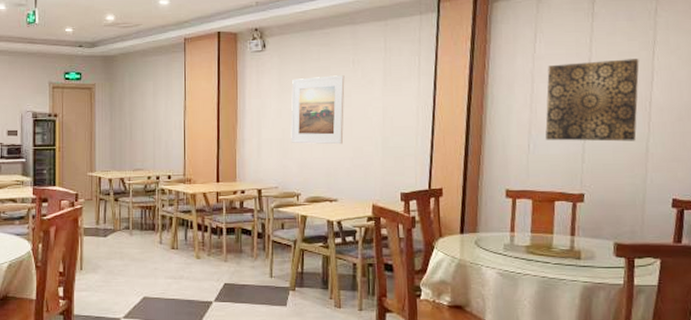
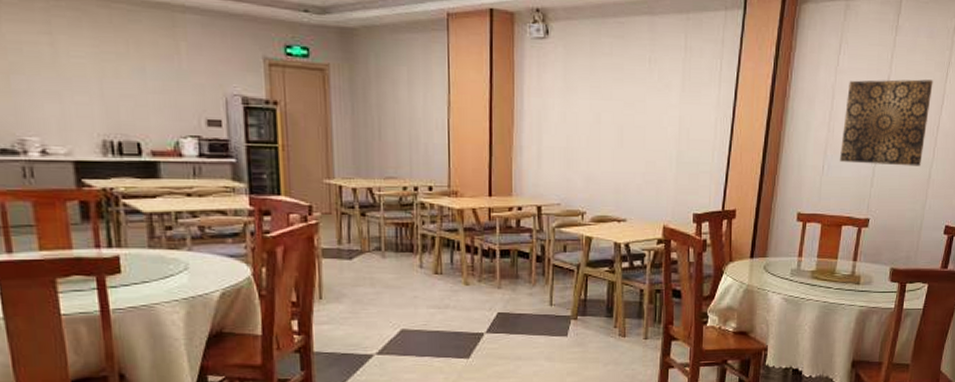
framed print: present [291,75,345,145] -> none [576,75,639,157]

